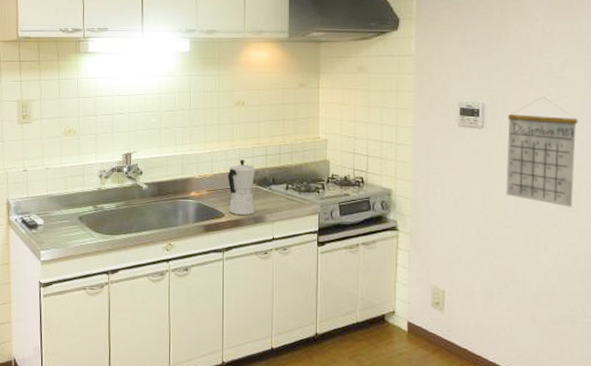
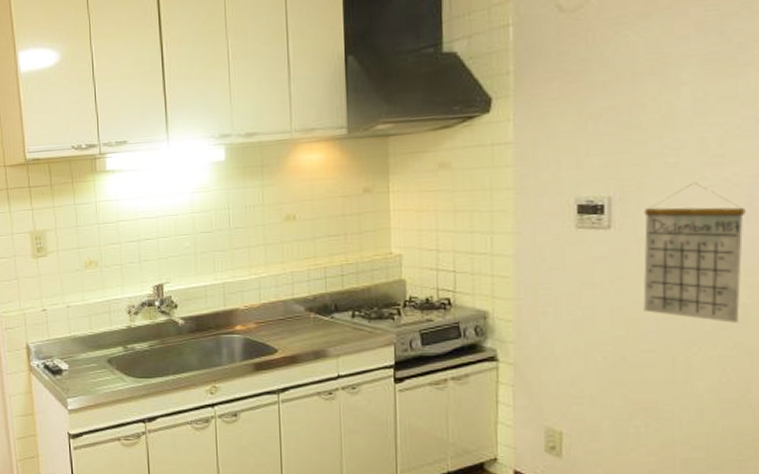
moka pot: present [227,160,256,216] -> none [278,285,316,351]

